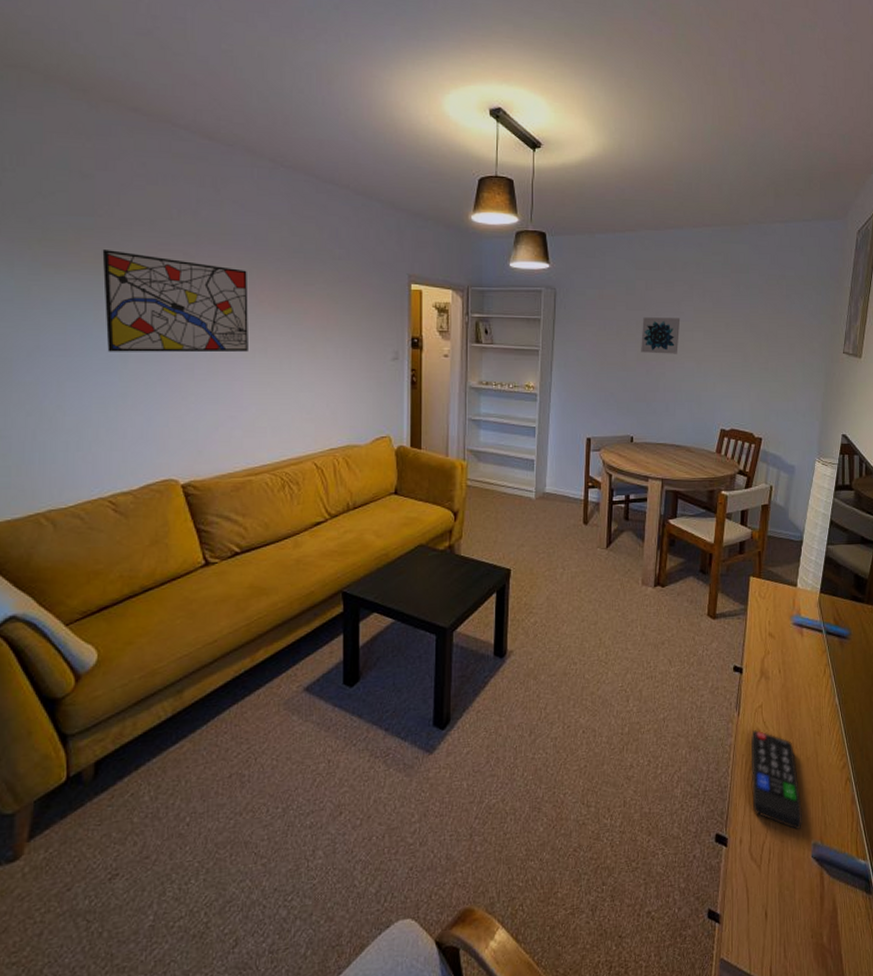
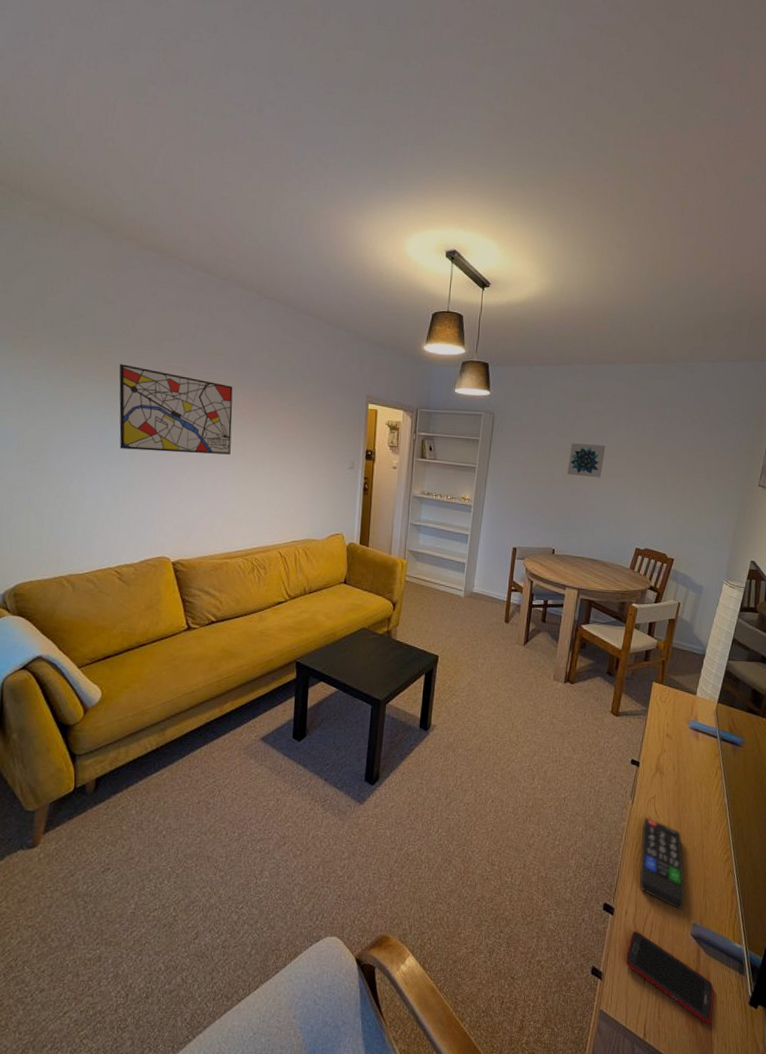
cell phone: none [744,860,841,956] -> present [625,930,714,1024]

